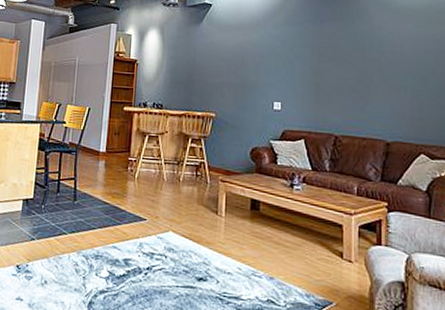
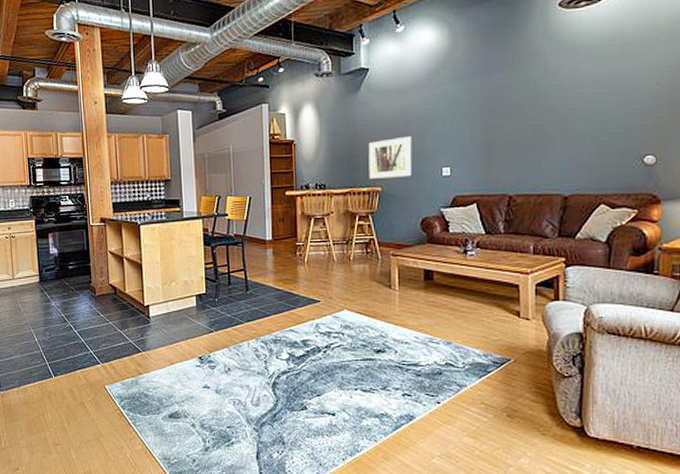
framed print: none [204,68,247,107] -> present [368,135,412,179]

